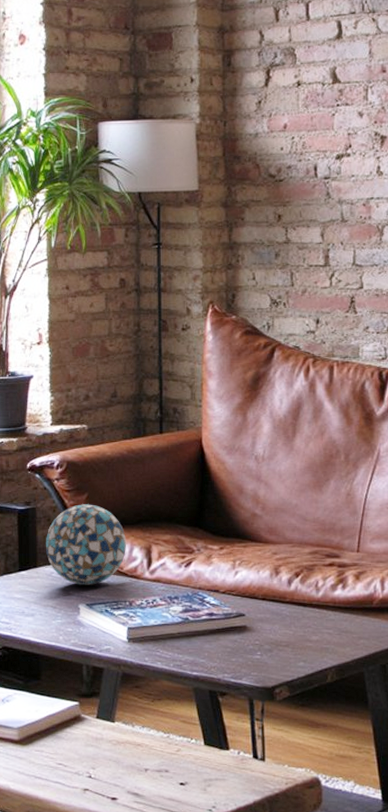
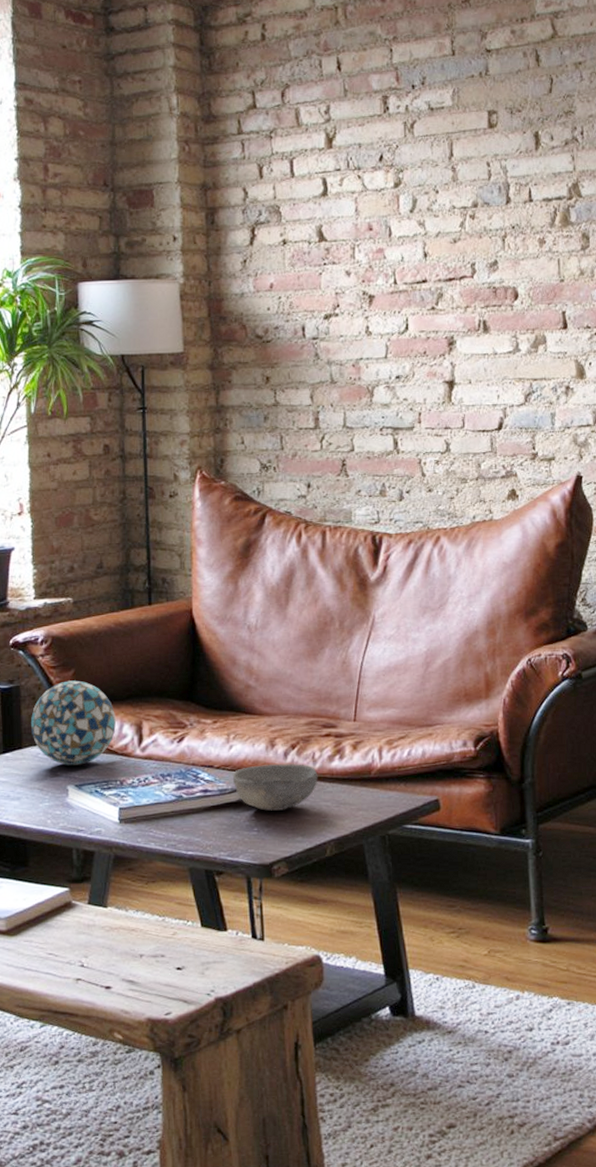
bowl: none [237,591,321,636] -> present [232,764,318,811]

